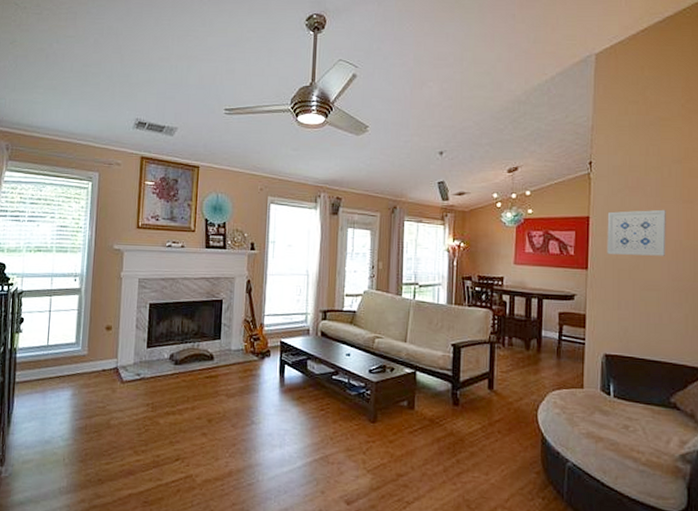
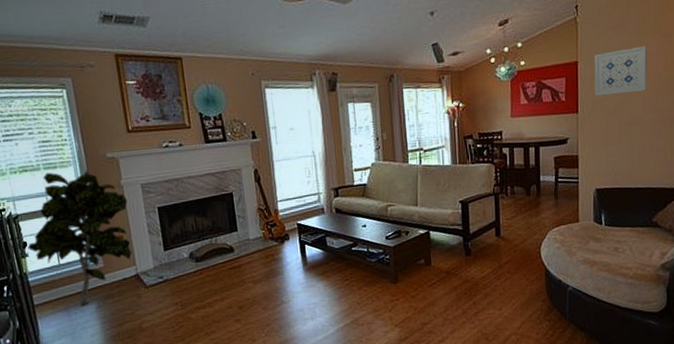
indoor plant: none [23,255,123,391] -> present [27,170,133,306]

